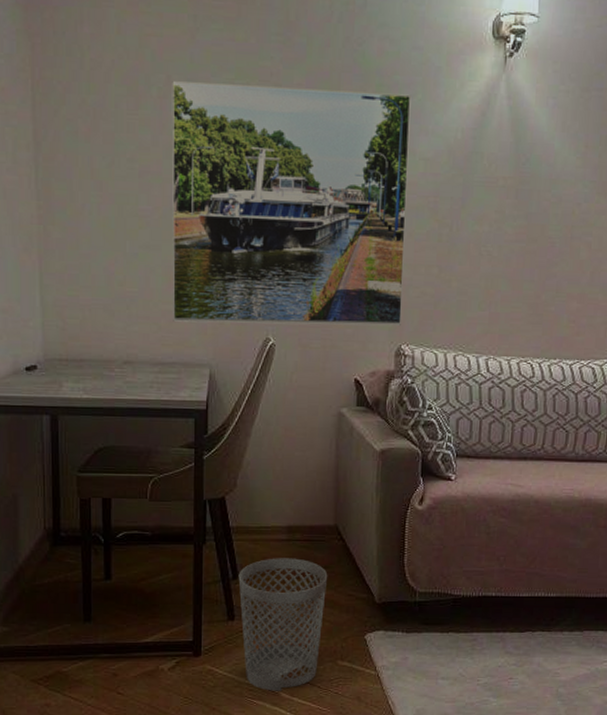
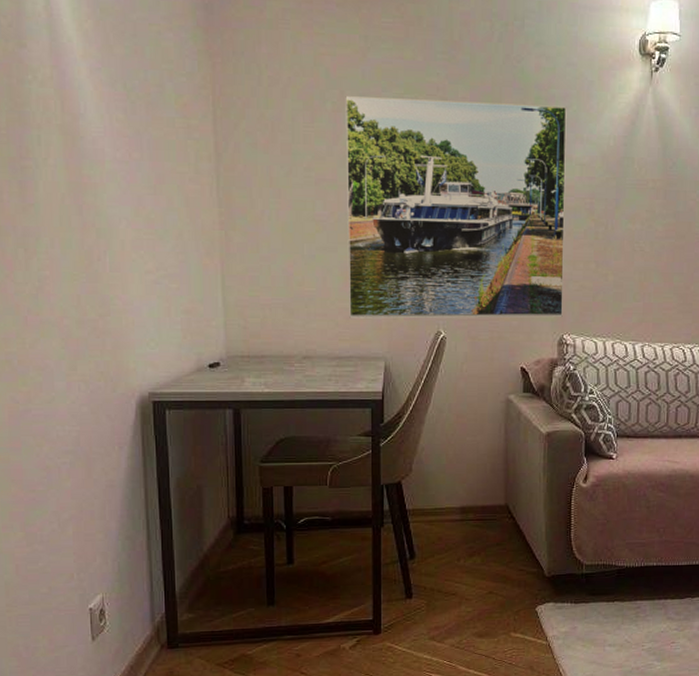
wastebasket: present [238,558,328,691] -> none [415,537,500,665]

